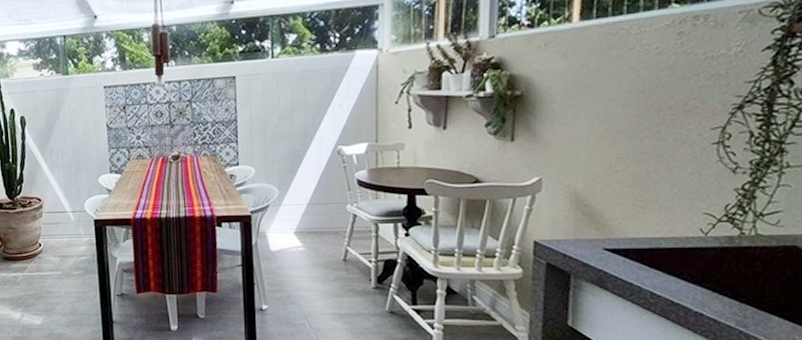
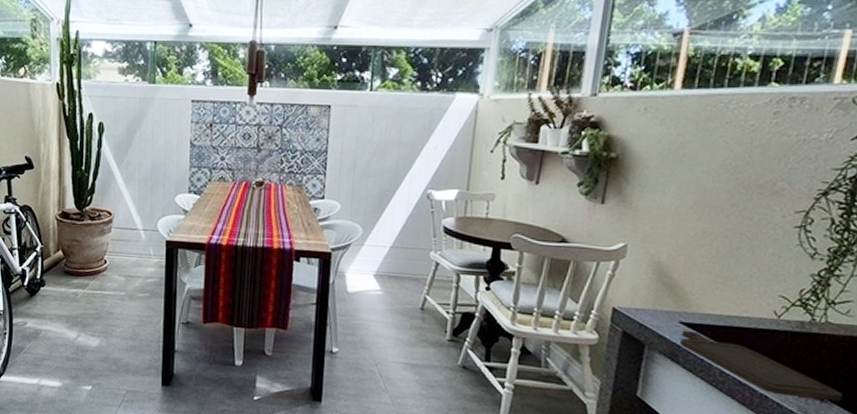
chopping board: none [606,256,783,313] -> present [680,330,843,402]

